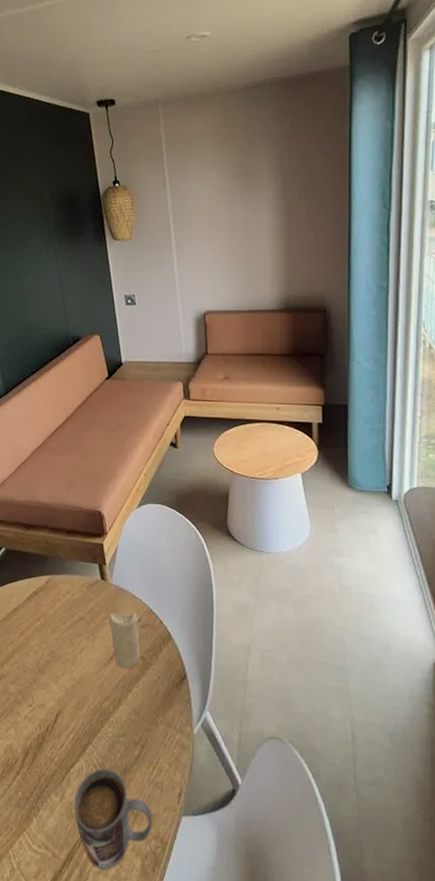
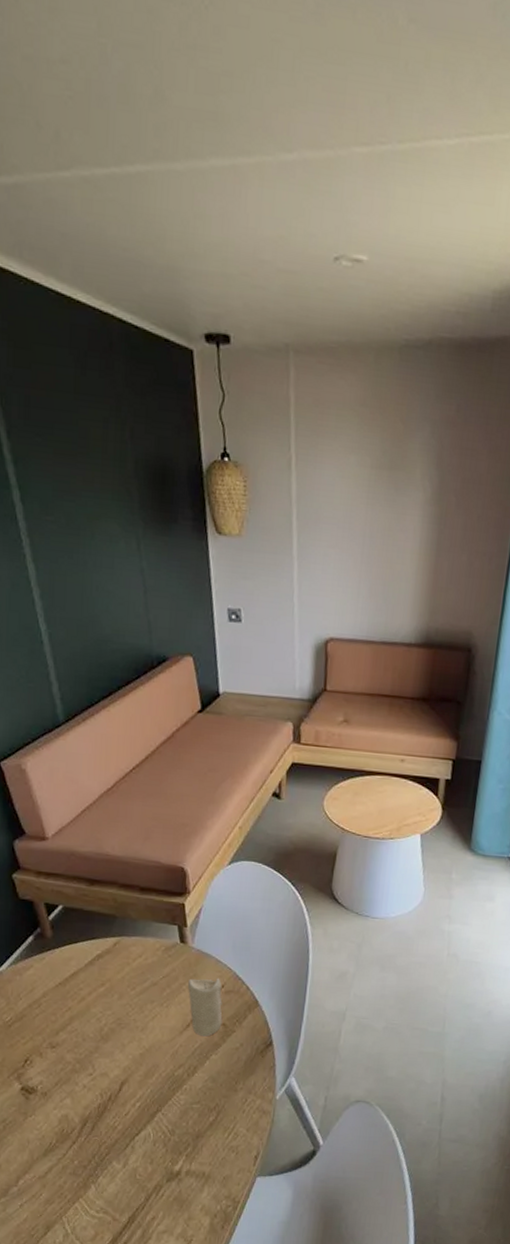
mug: present [73,768,152,870] -> none [138,1135,225,1229]

